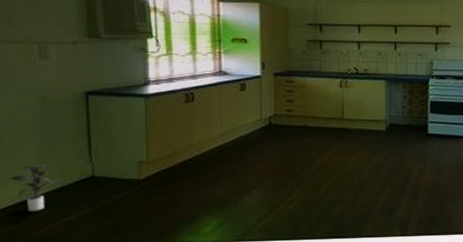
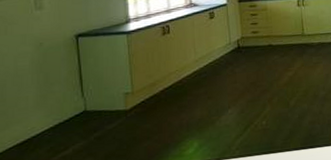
potted plant: present [10,164,58,211] -> none [14,103,56,149]

